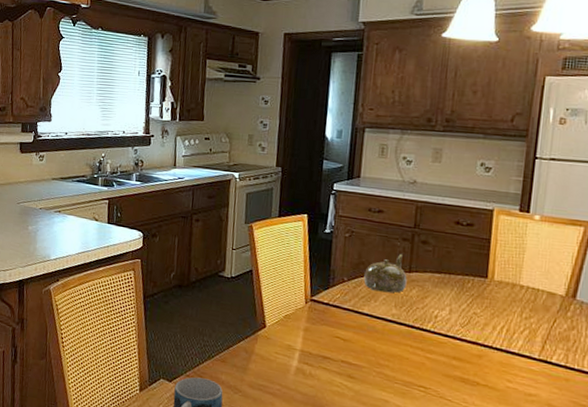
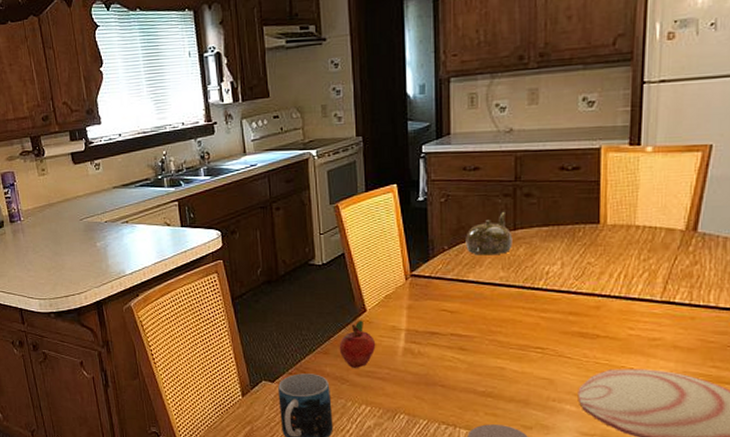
fruit: none [236,335,271,380] -> present [339,320,376,368]

